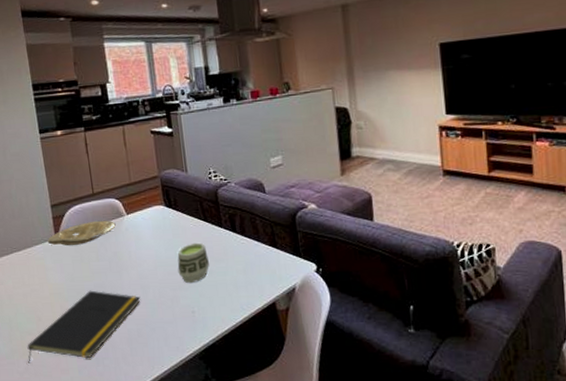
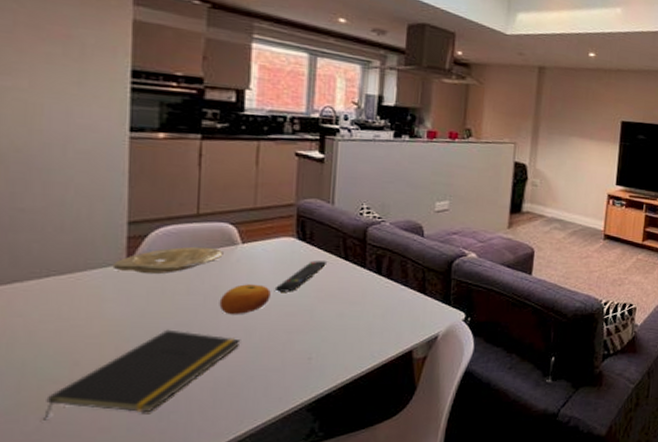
fruit: none [120,249,155,276] -> present [219,284,271,315]
remote control: none [156,224,192,254] -> present [274,261,328,292]
cup: present [177,242,209,284] -> none [299,282,342,327]

